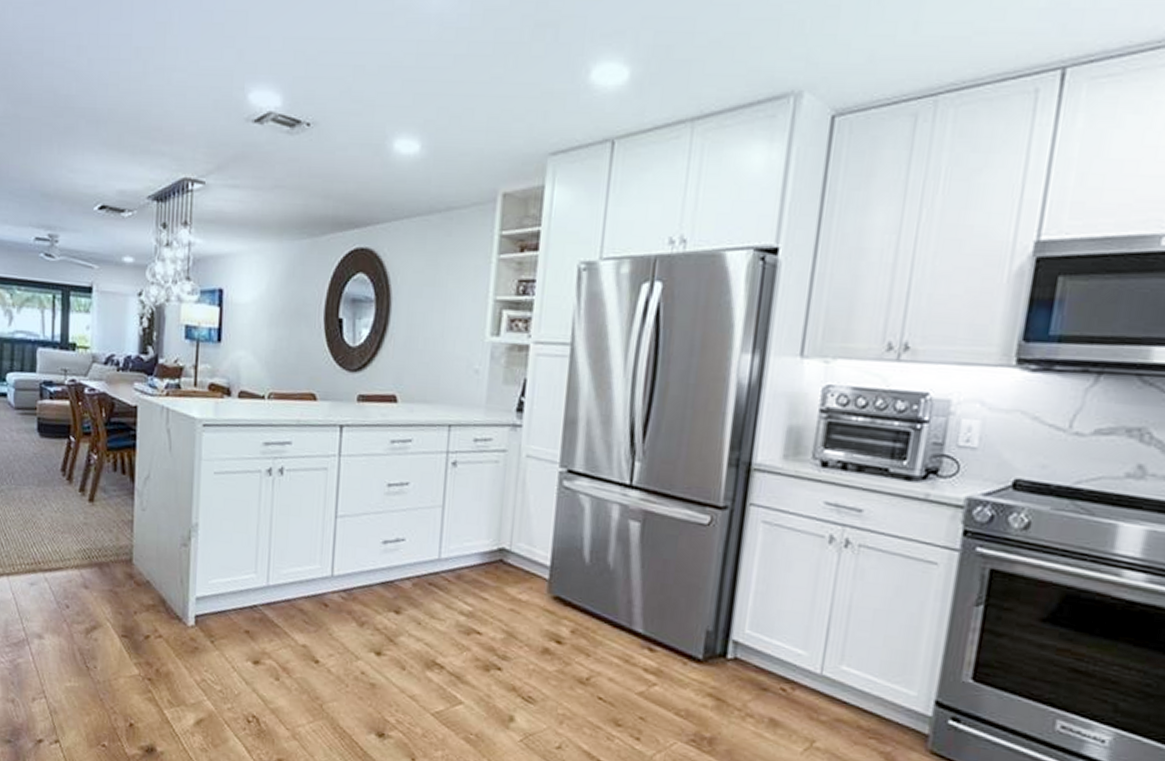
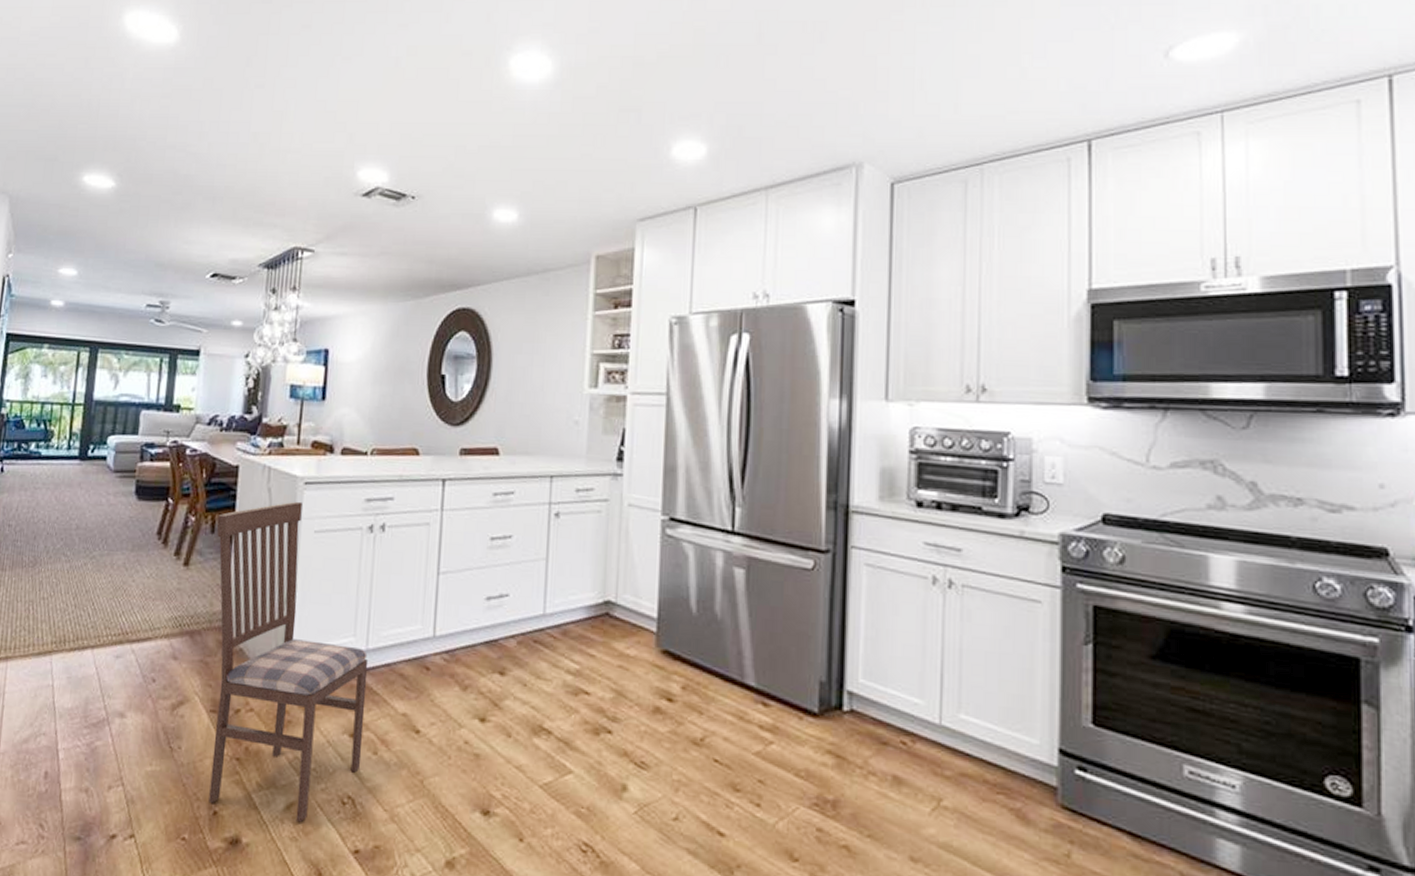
dining chair: none [118,442,270,737] -> present [209,501,369,823]

